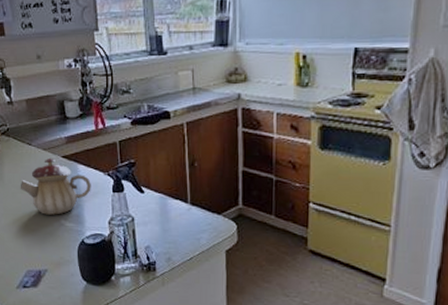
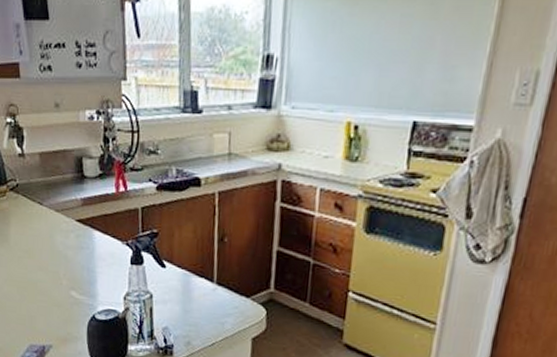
teapot: present [20,157,91,215] -> none [27,220,107,286]

